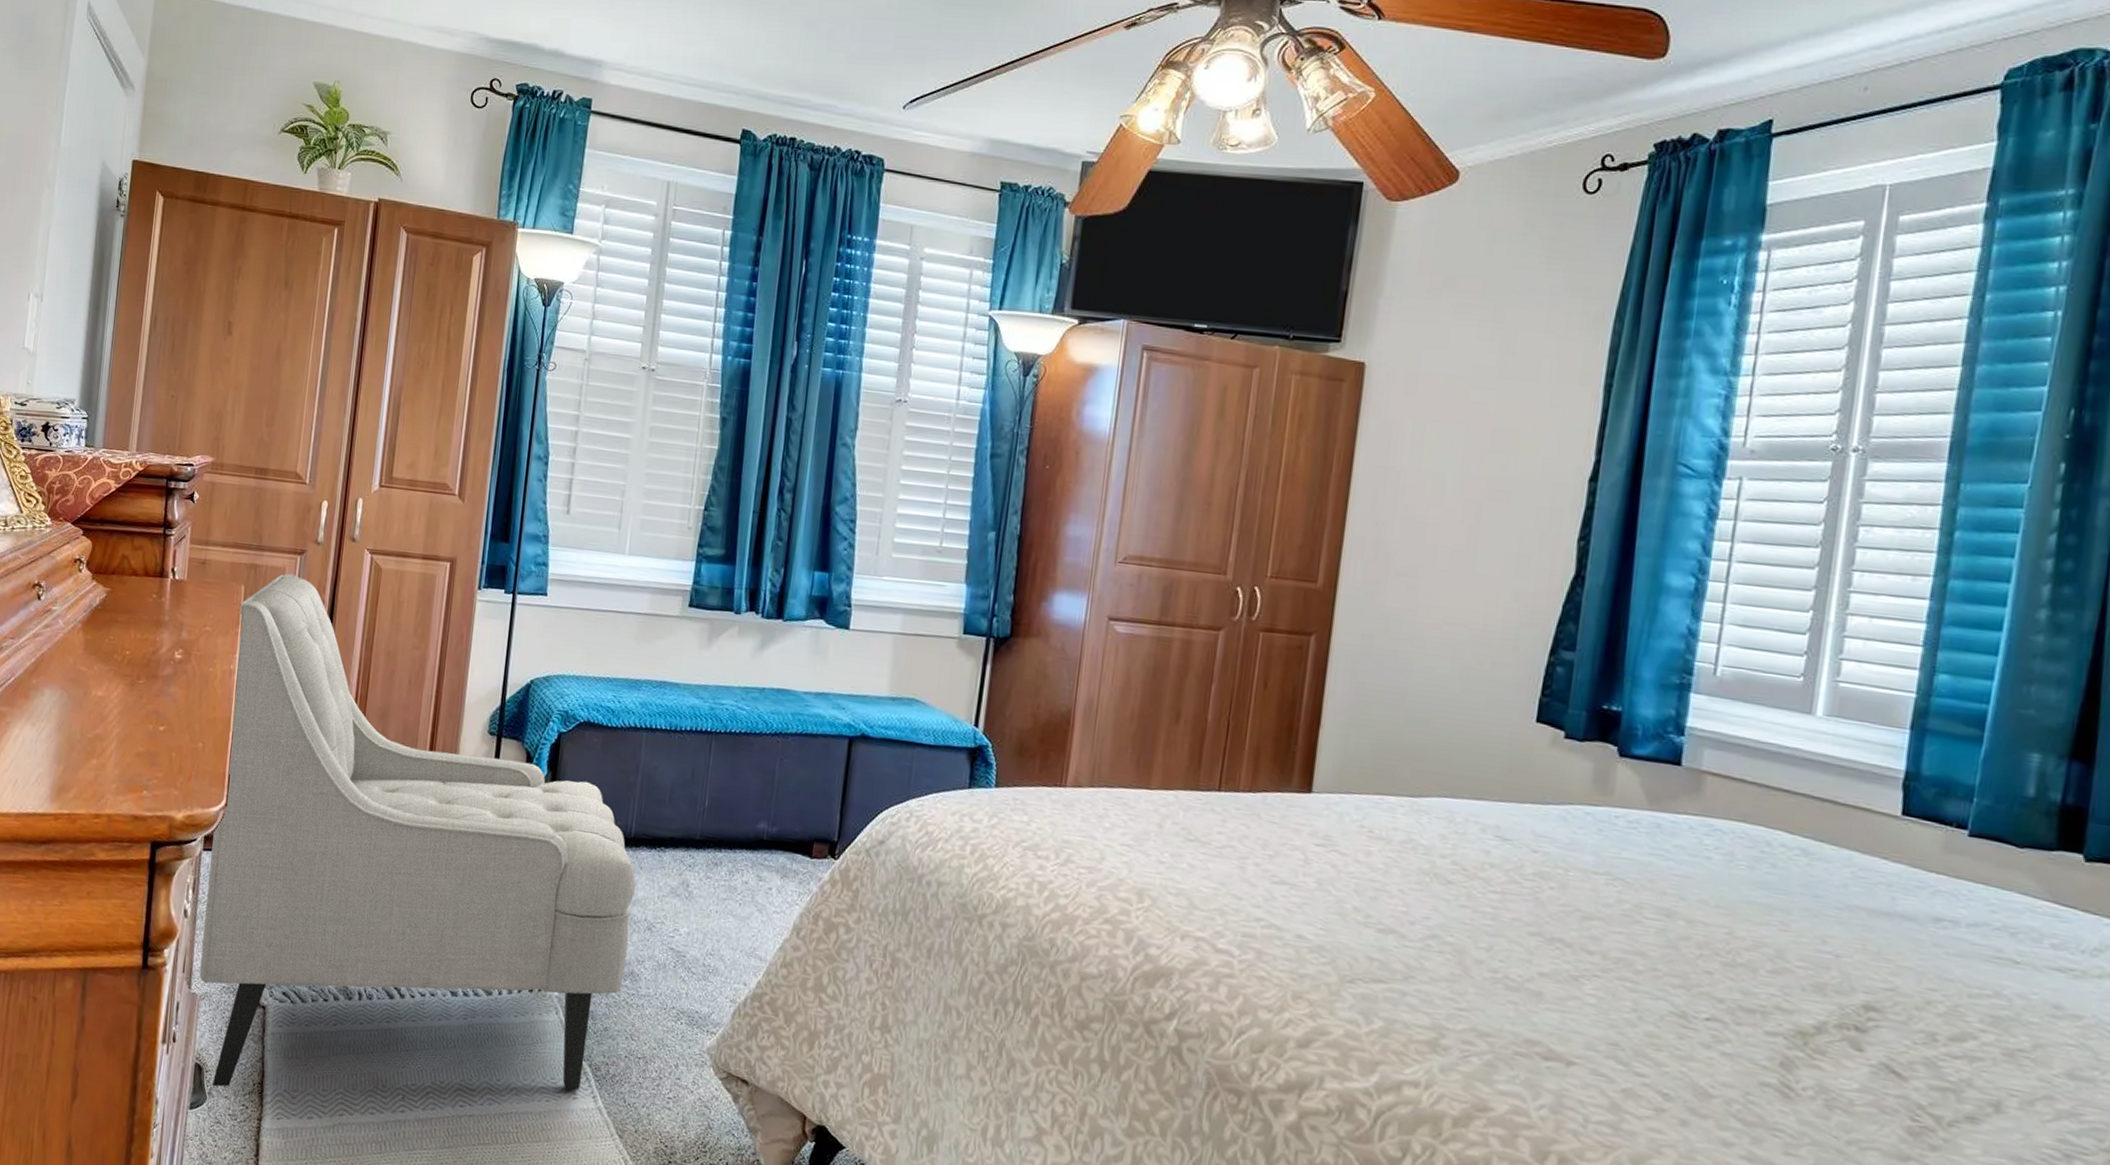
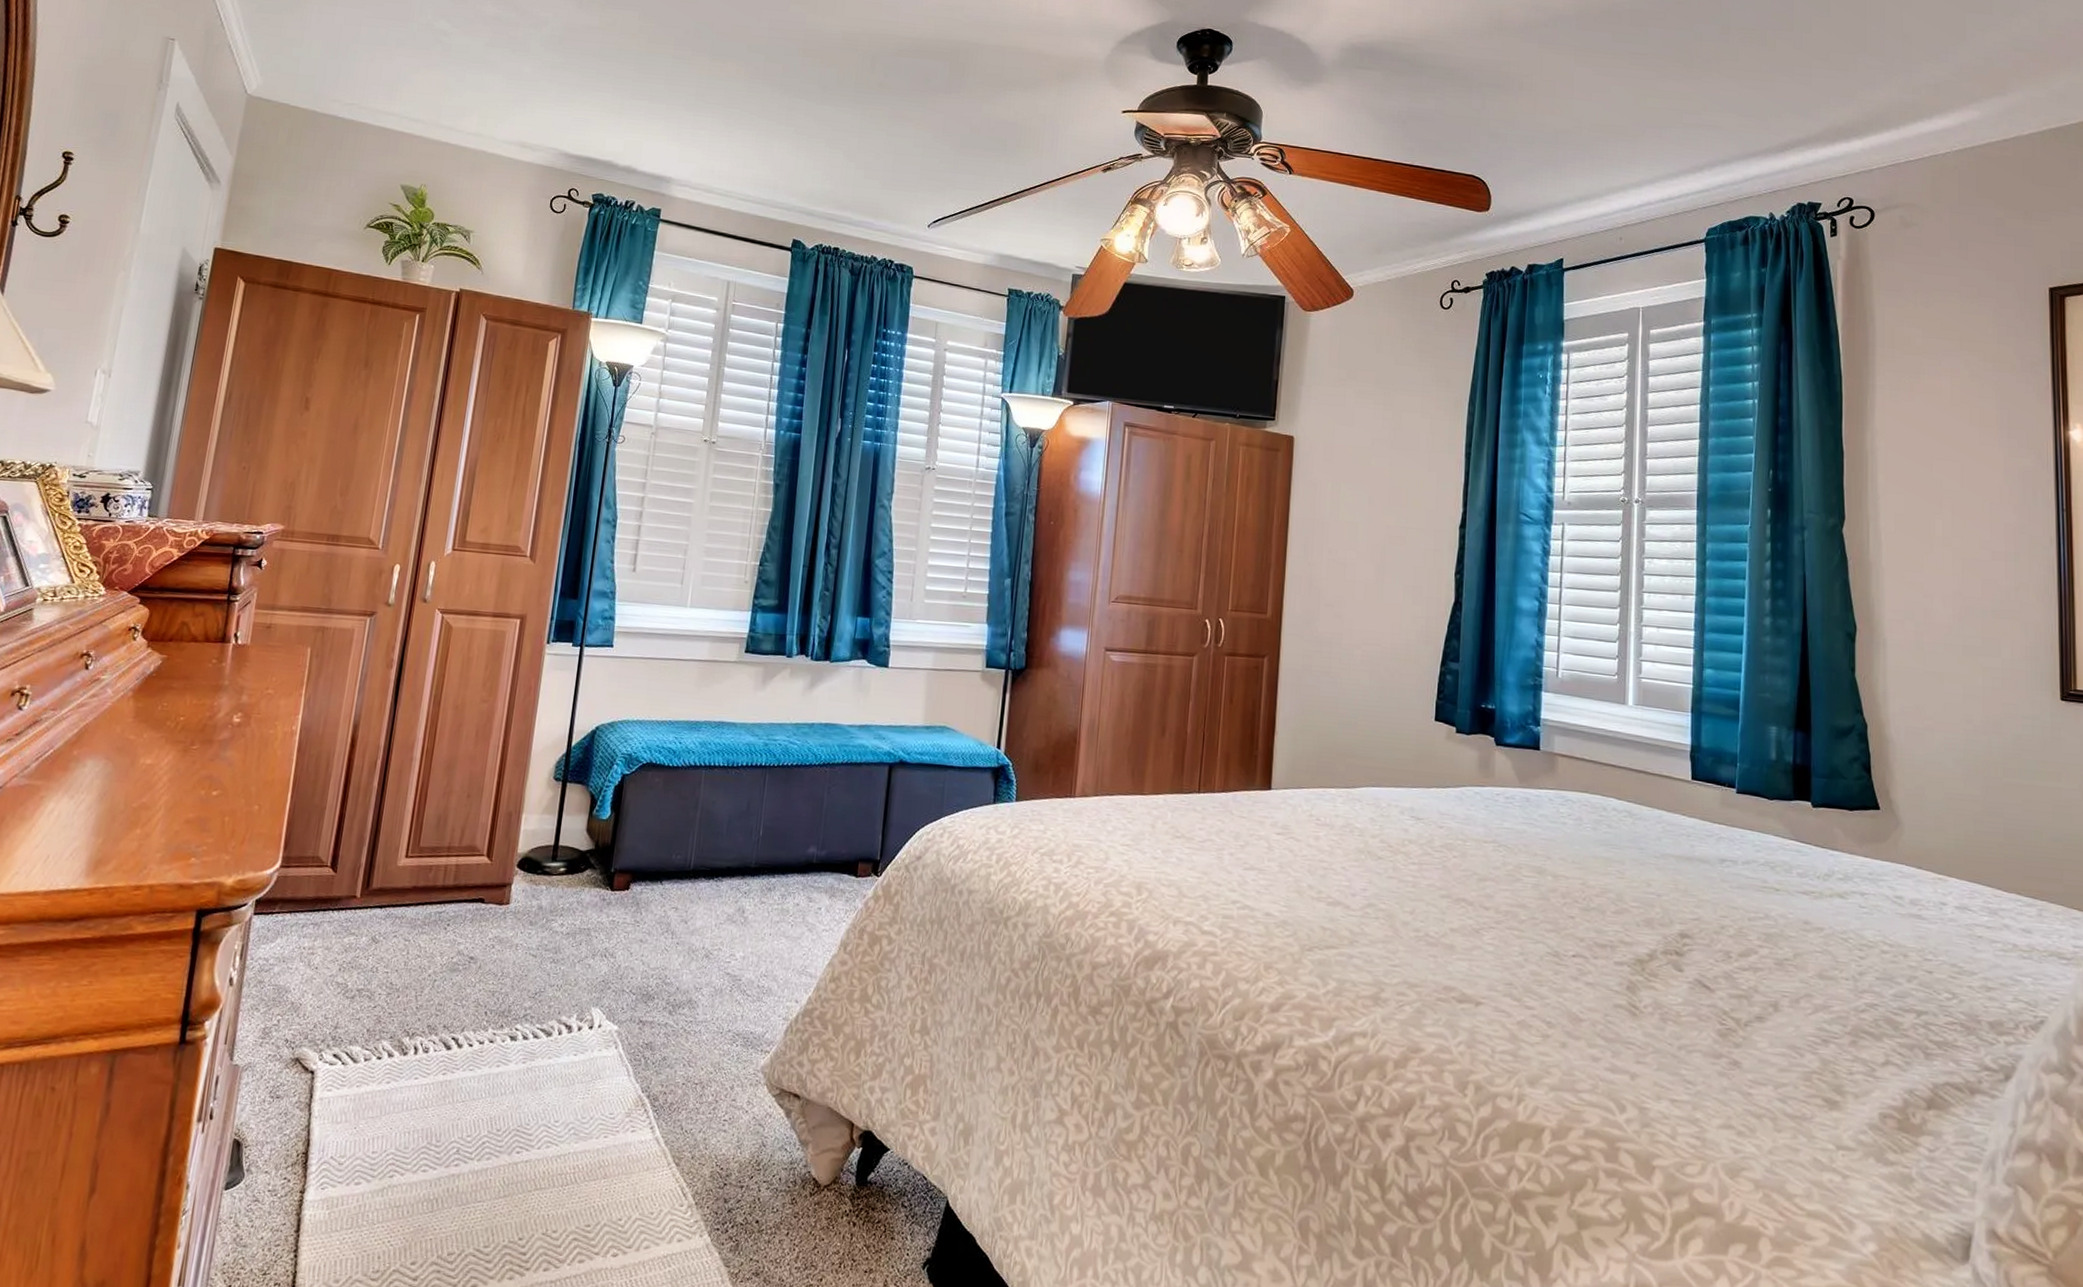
chair: present [199,572,636,1090] -> none [243,634,695,1162]

